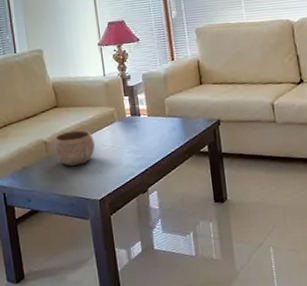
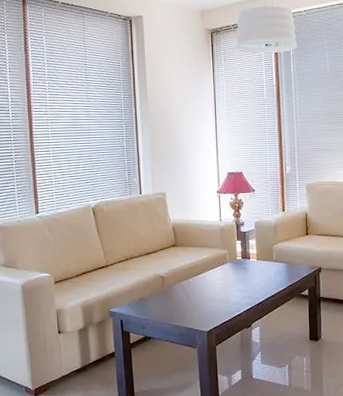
bowl: present [53,130,95,166] -> none [169,268,207,300]

